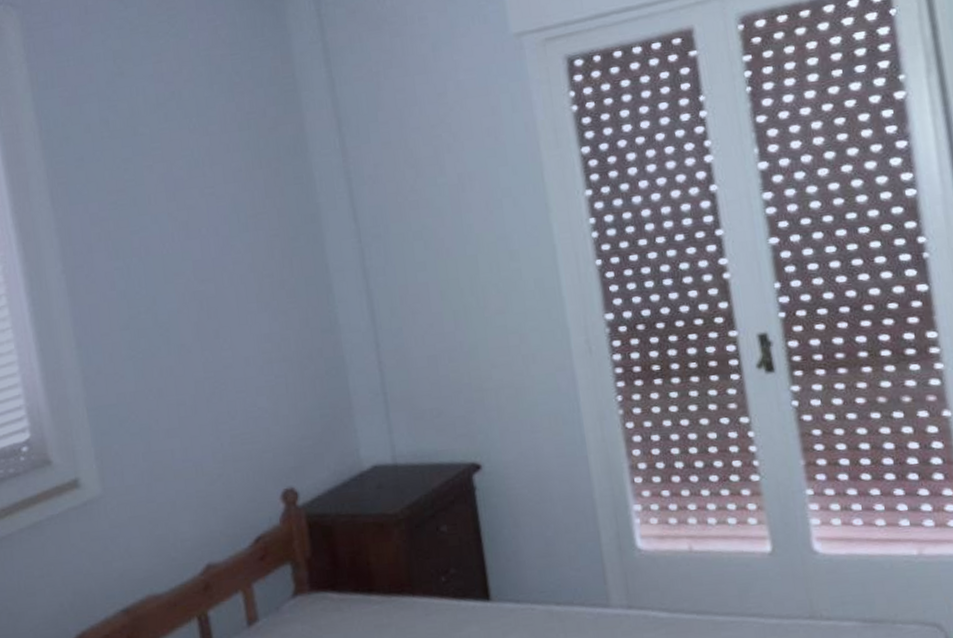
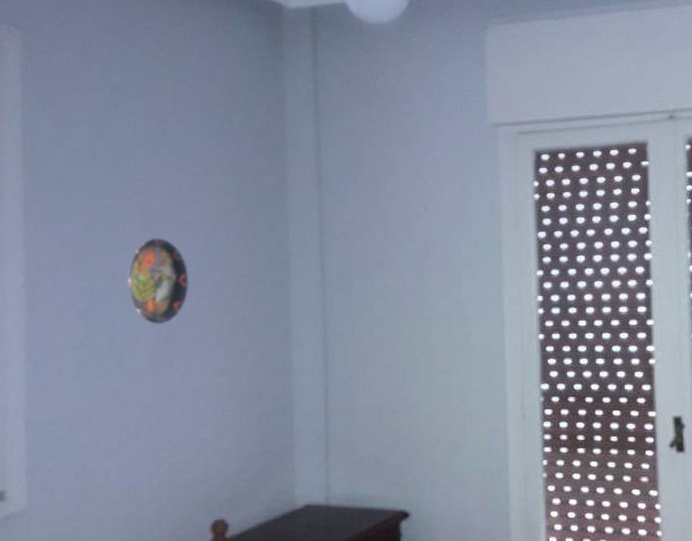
decorative plate: none [159,206,223,296] -> present [126,238,189,324]

